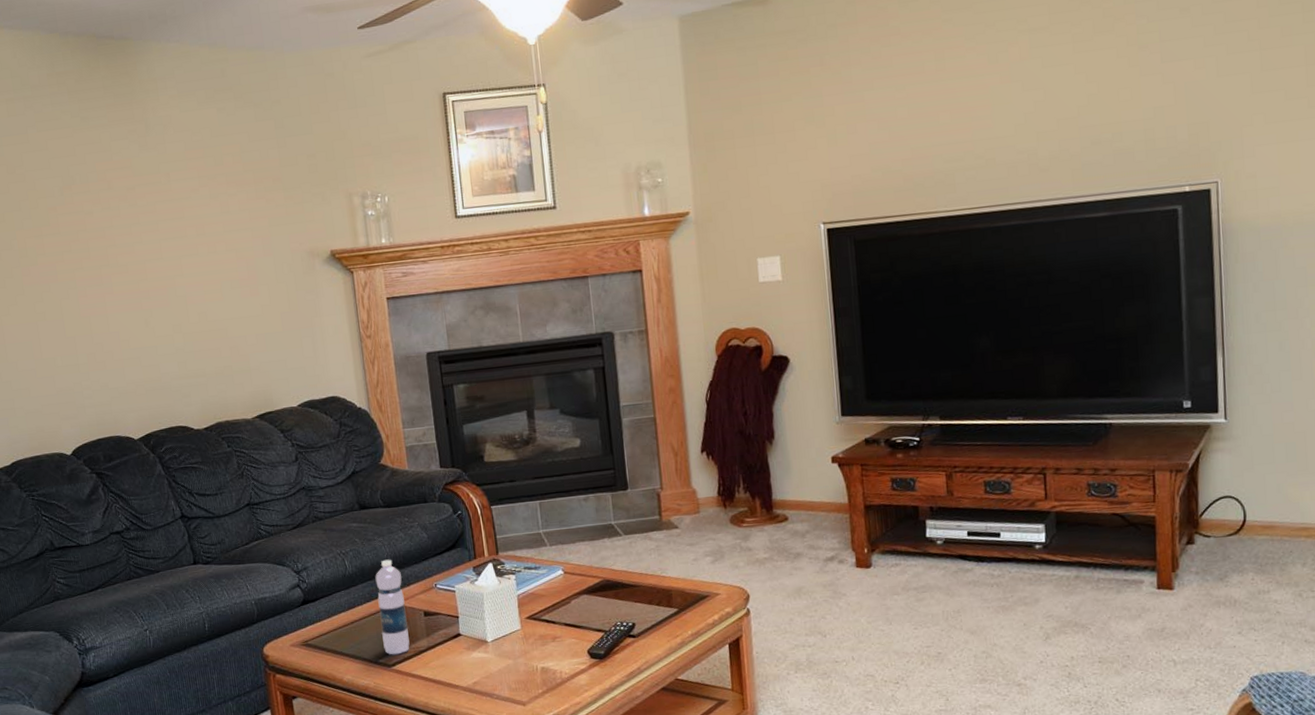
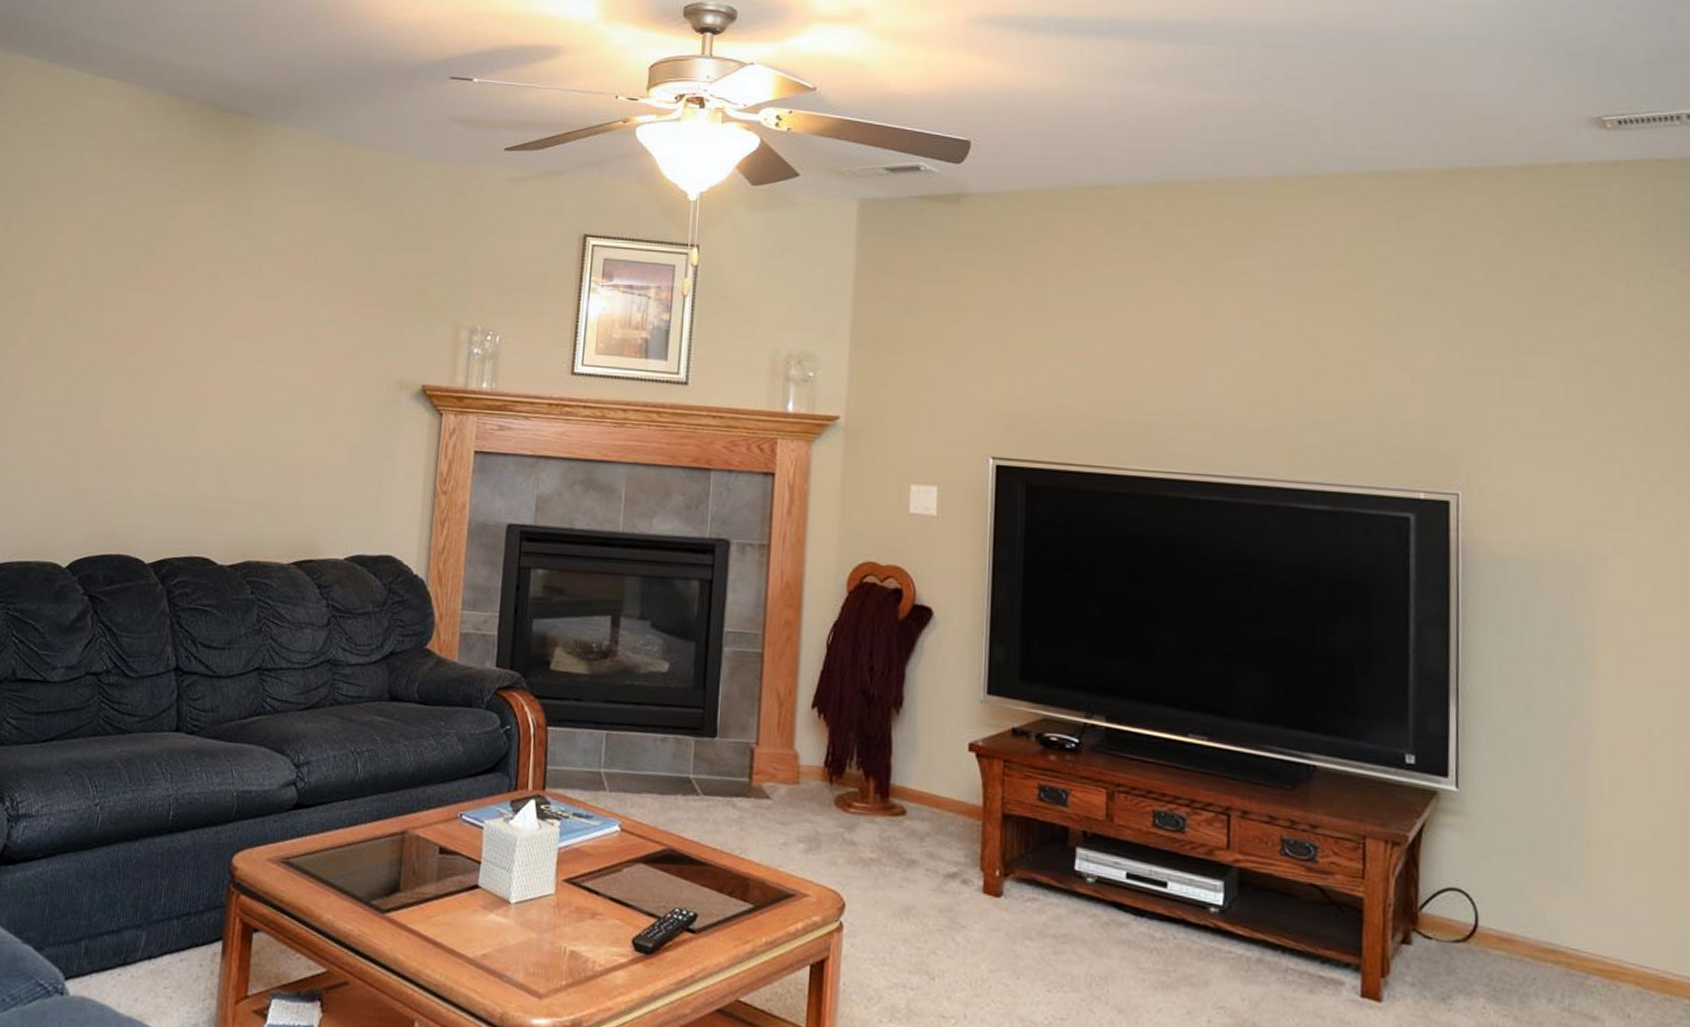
water bottle: present [375,559,410,655] -> none [381,770,422,898]

